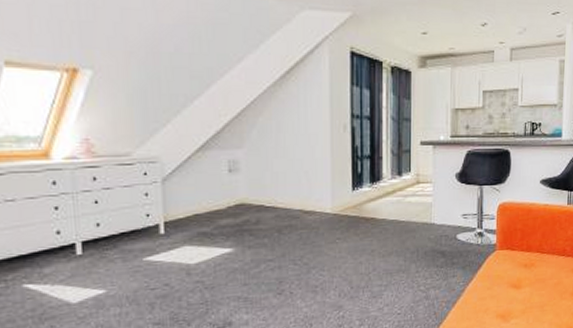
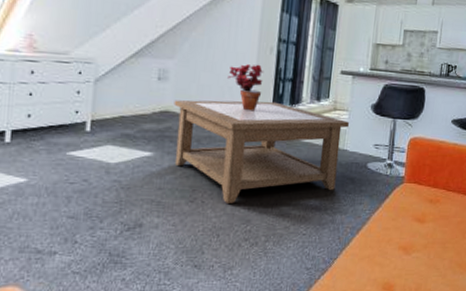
coffee table: none [248,181,434,292] -> present [173,100,349,203]
potted plant: none [302,144,340,195] -> present [227,64,264,112]

